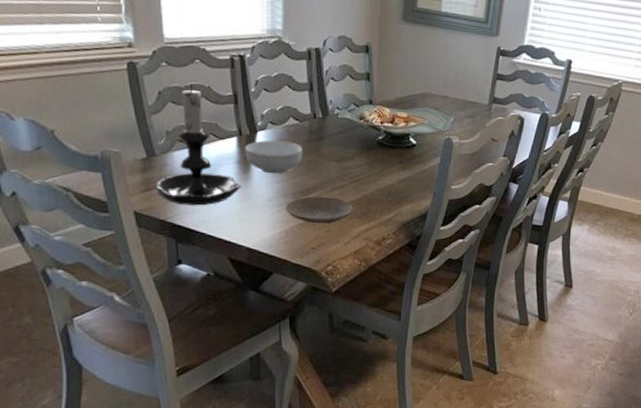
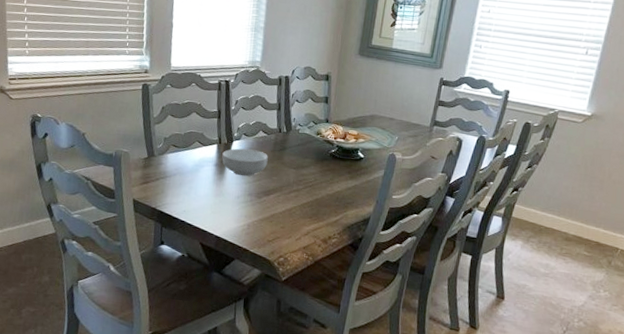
candle holder: present [154,82,242,206] -> none [150,100,217,199]
plate: present [286,196,353,224] -> none [249,196,306,221]

